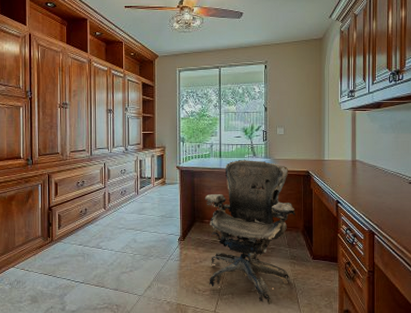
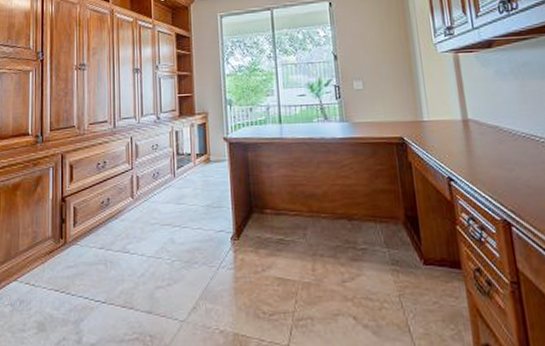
office chair: present [204,159,295,305] -> none [263,124,396,337]

